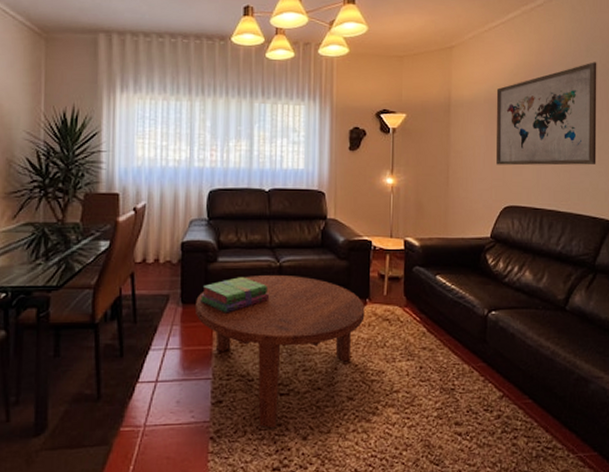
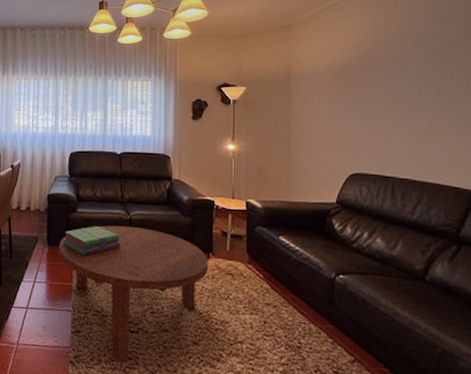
wall art: present [496,62,597,166] -> none [339,32,457,135]

